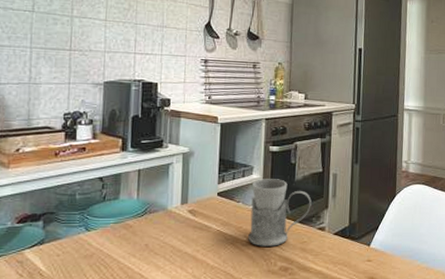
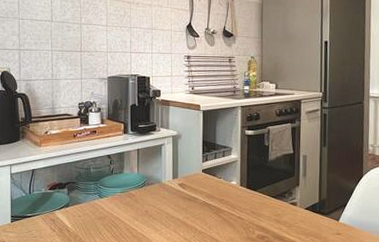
mug: present [248,179,312,247] -> none [229,158,284,217]

